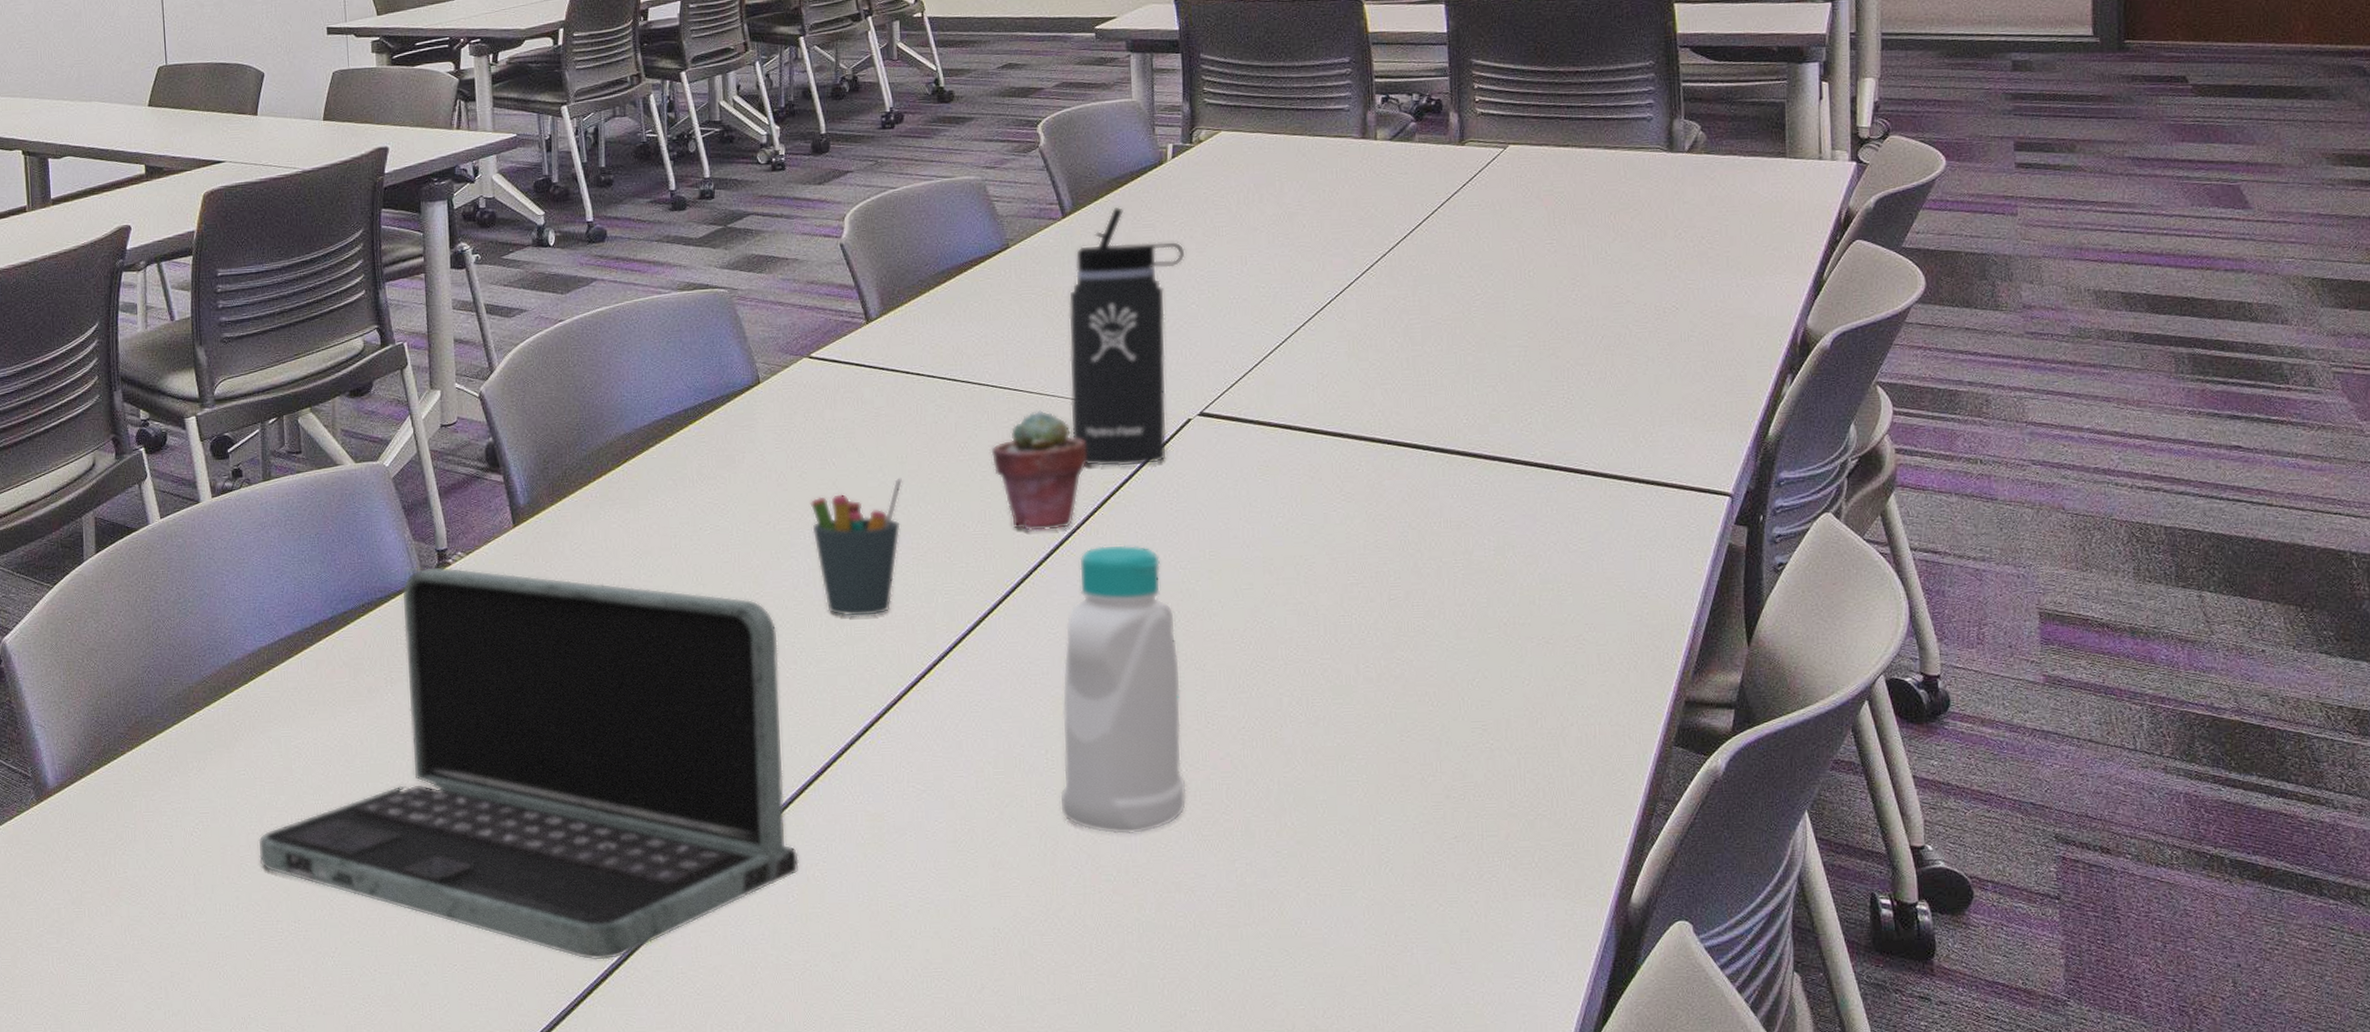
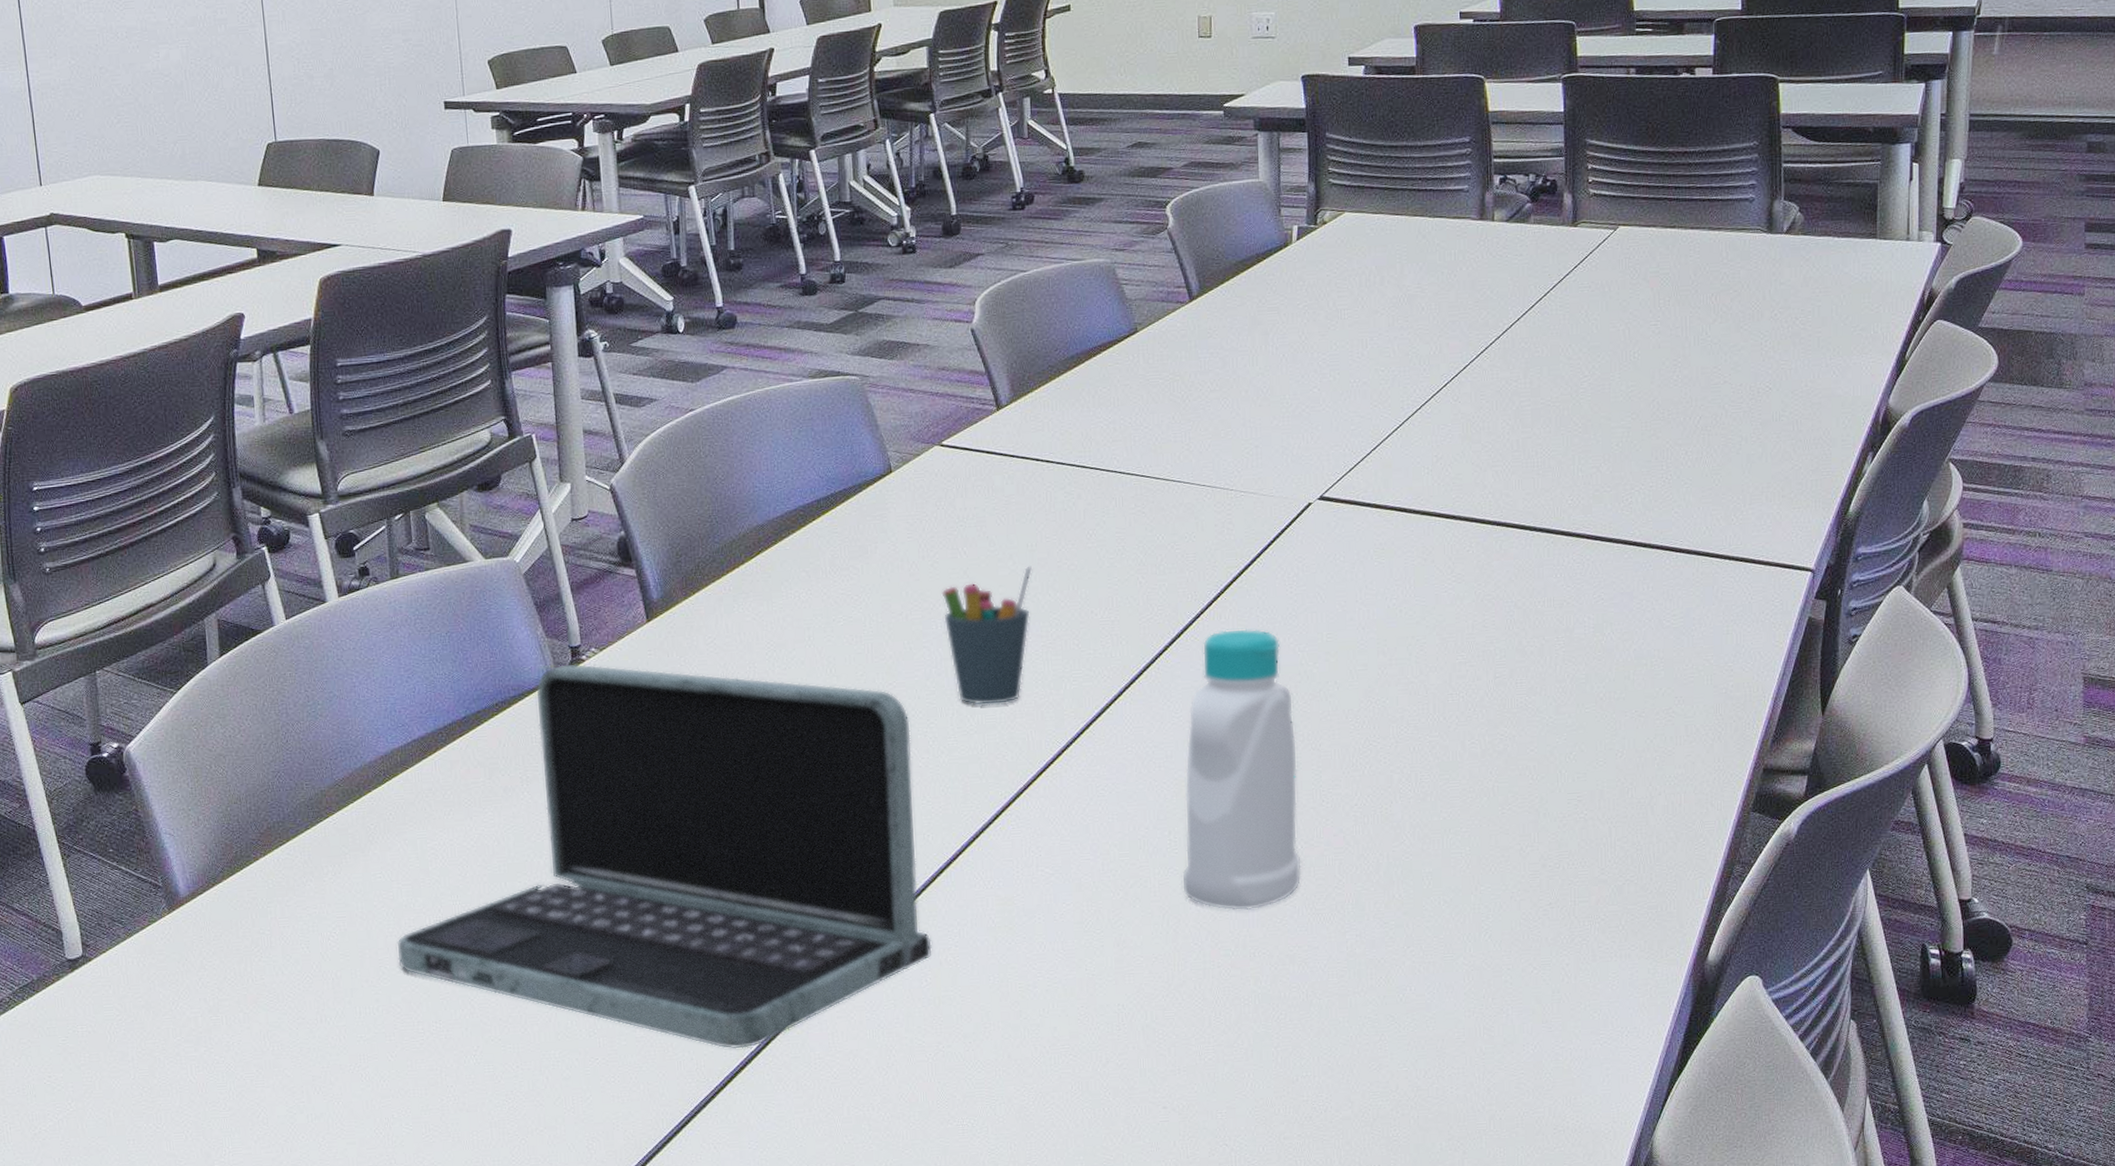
potted succulent: present [991,410,1087,532] -> none [1118,496,1211,618]
thermos bottle: present [1068,206,1185,467] -> none [1194,289,1308,552]

